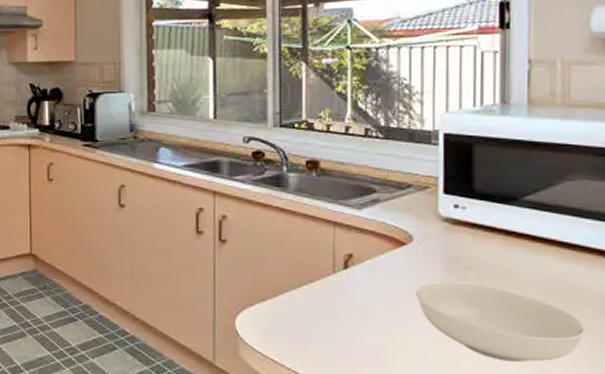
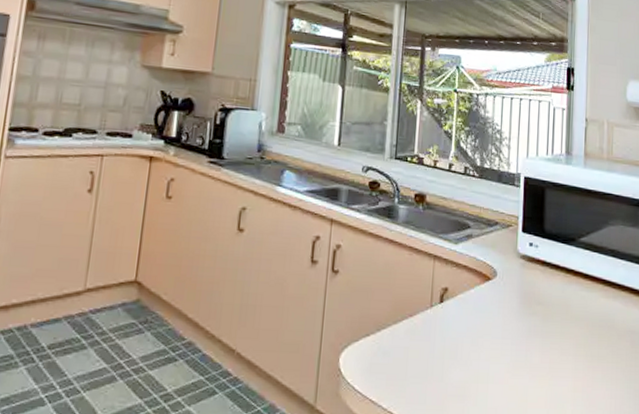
bowl: present [416,282,586,362] -> none [497,317,621,394]

